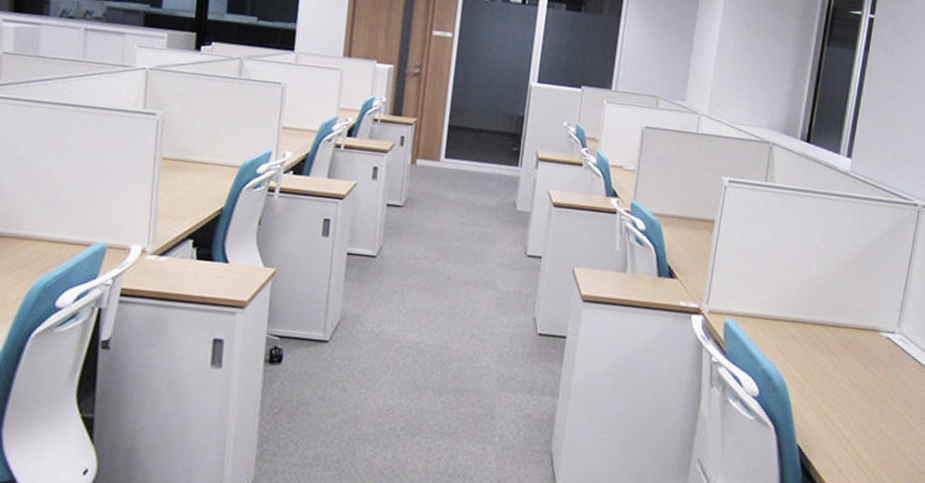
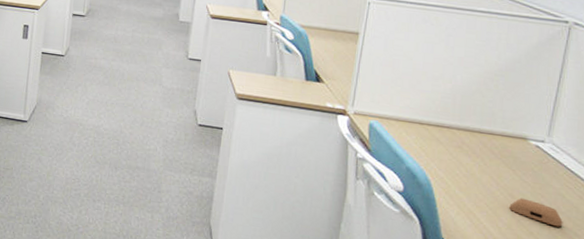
computer mouse: none [861,394,911,422] -> present [509,198,563,227]

